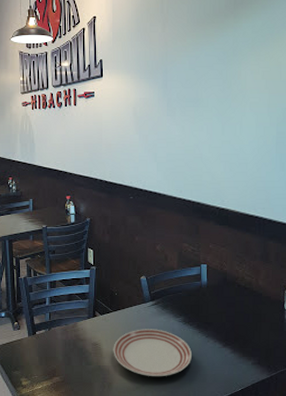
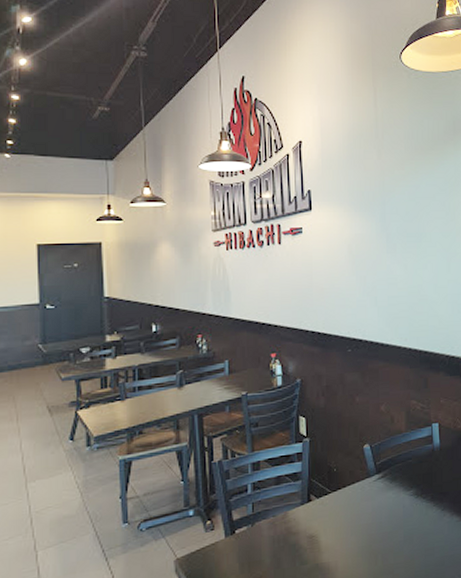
dinner plate: present [113,329,192,377] -> none [333,507,427,569]

